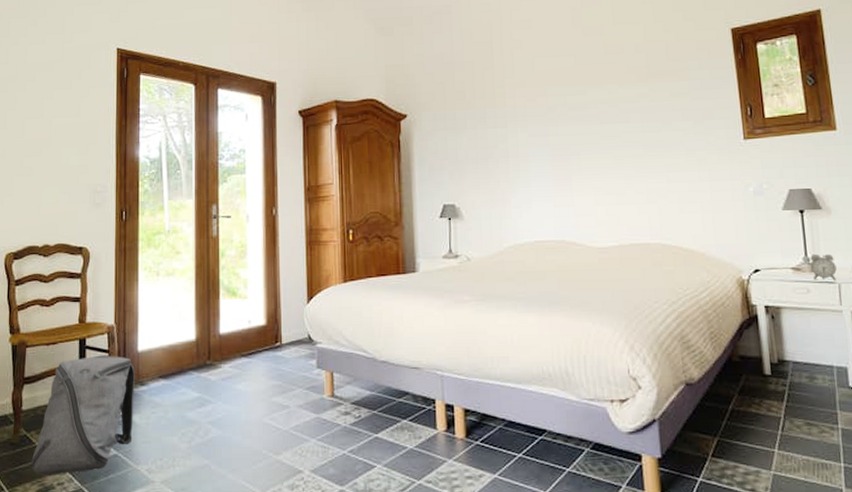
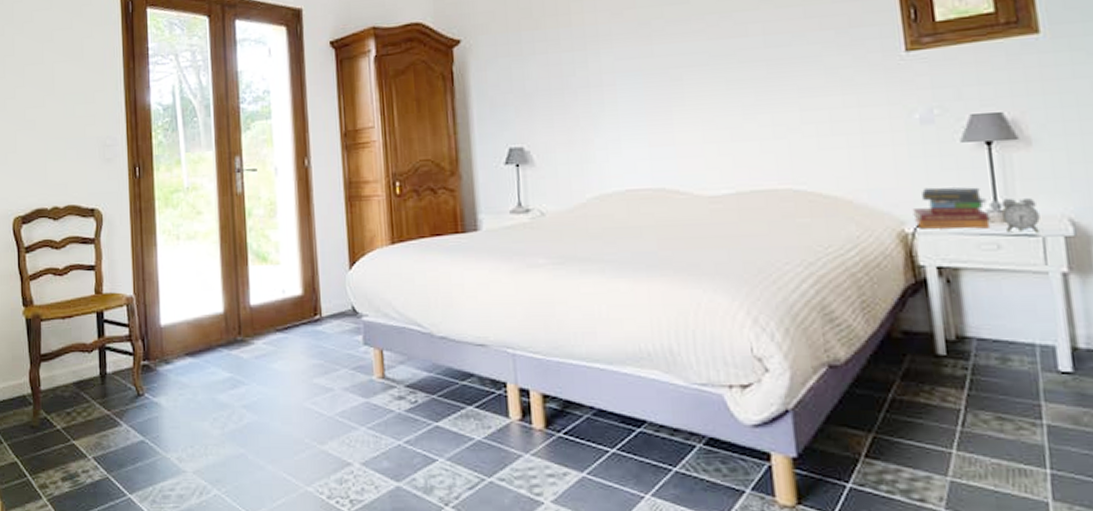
backpack: present [31,355,135,476] -> none [53,329,160,462]
books: none [748,244,803,277] -> present [912,187,991,230]

